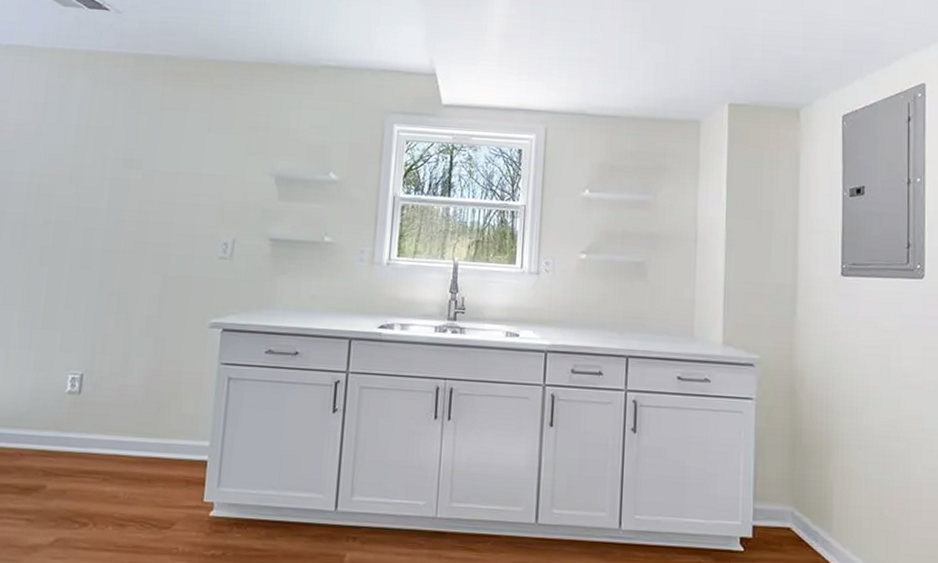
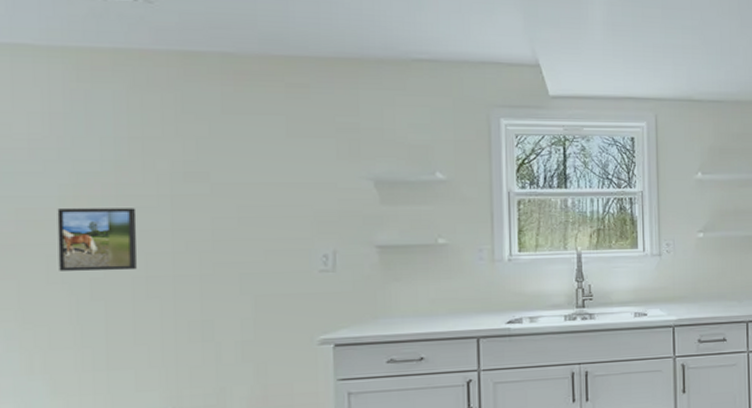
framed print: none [20,184,84,242] -> present [57,208,137,271]

